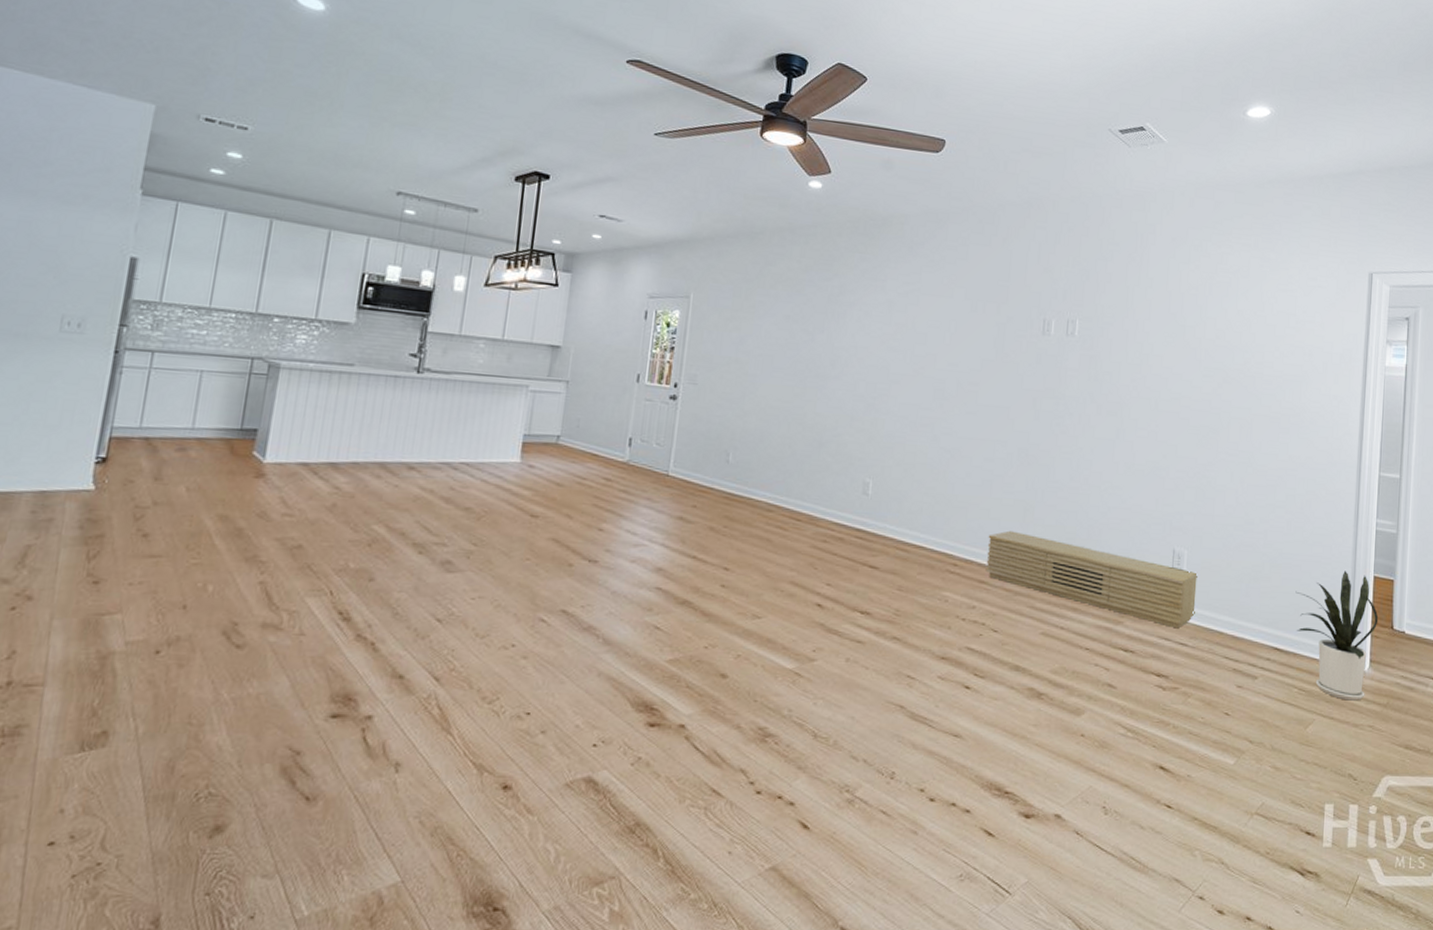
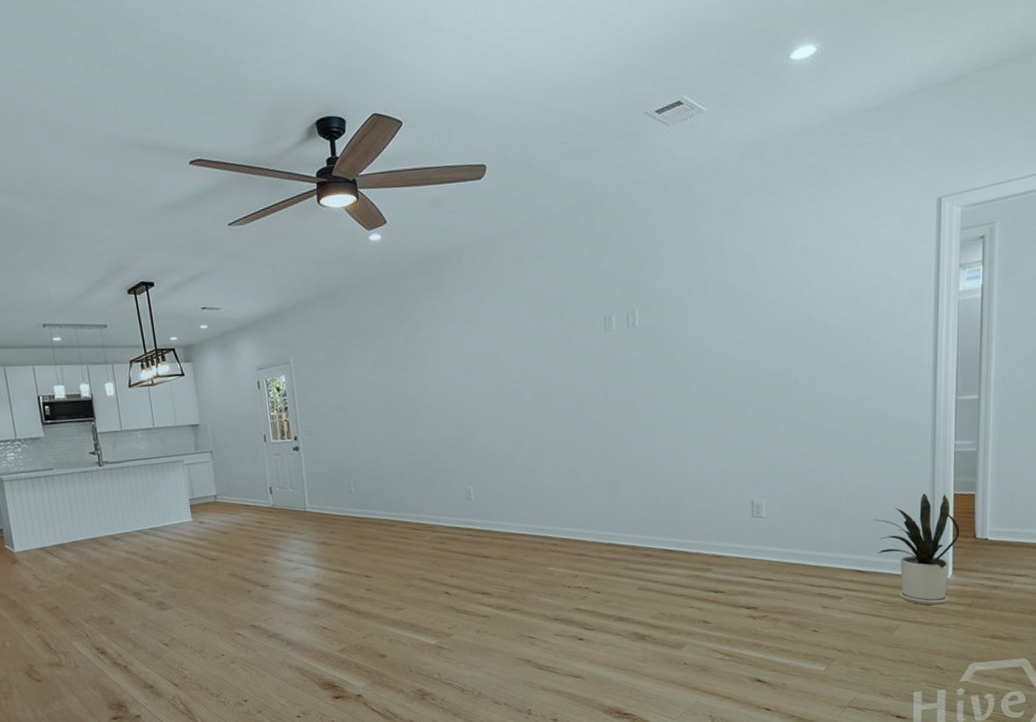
tv stand: present [985,530,1197,629] -> none [580,508,777,568]

